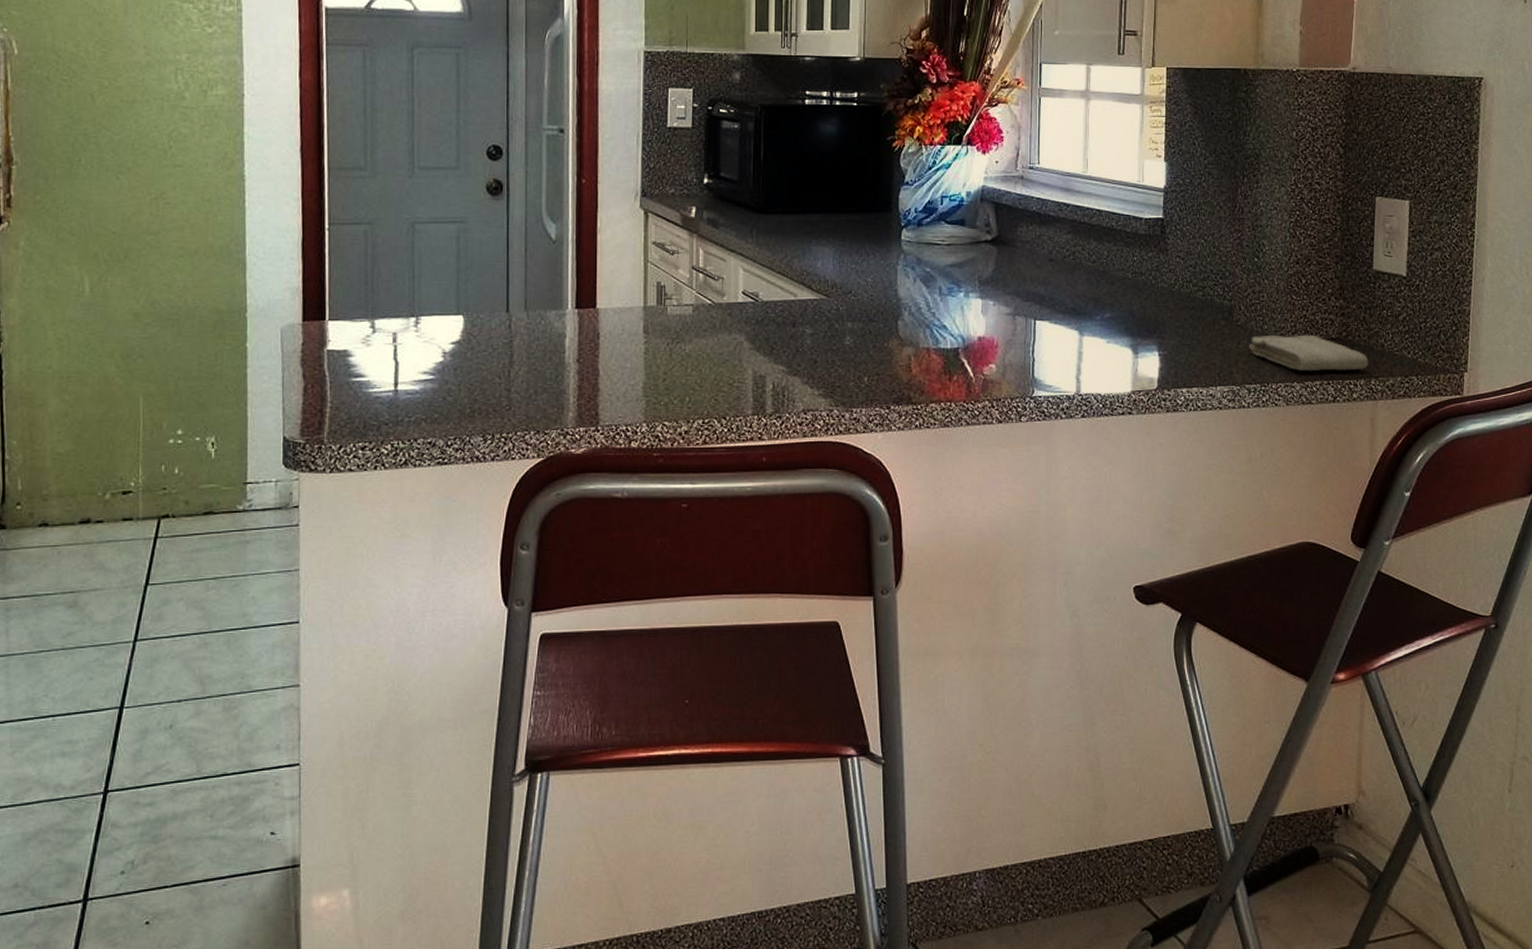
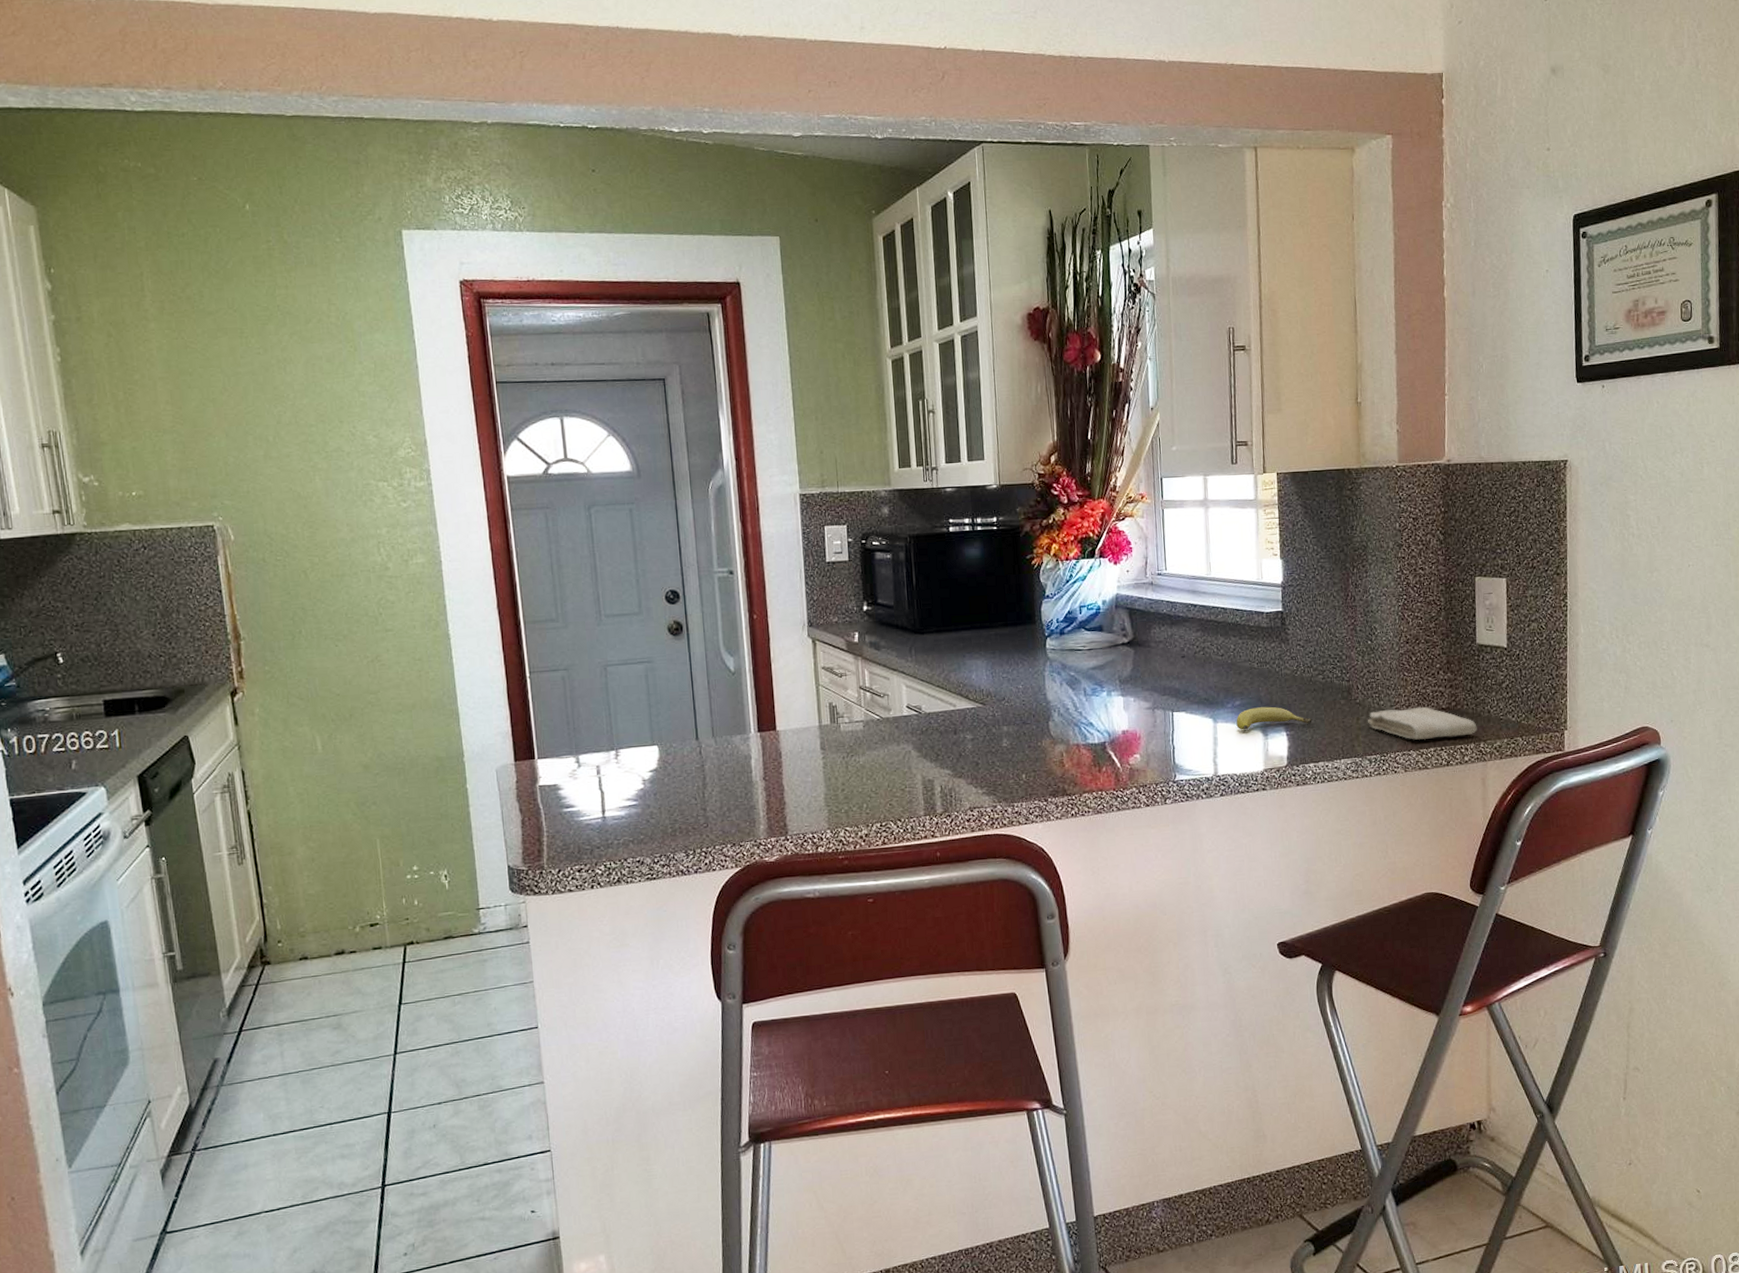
fruit: none [1104,322,1188,346] -> present [1236,706,1312,730]

